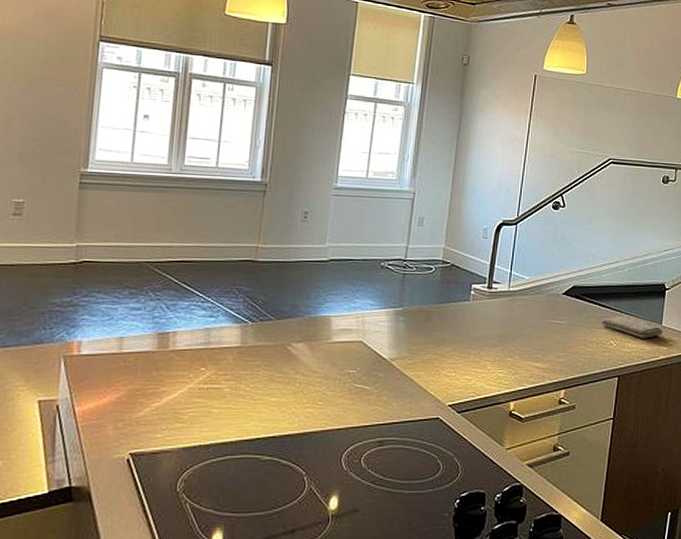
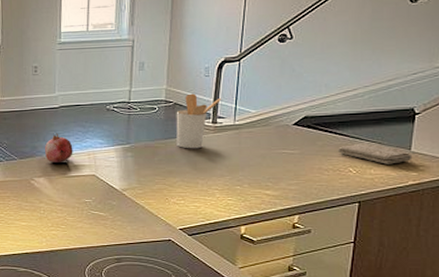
fruit: none [307,290,340,325] -> present [45,133,73,163]
utensil holder: none [451,255,498,315] -> present [176,93,222,149]

